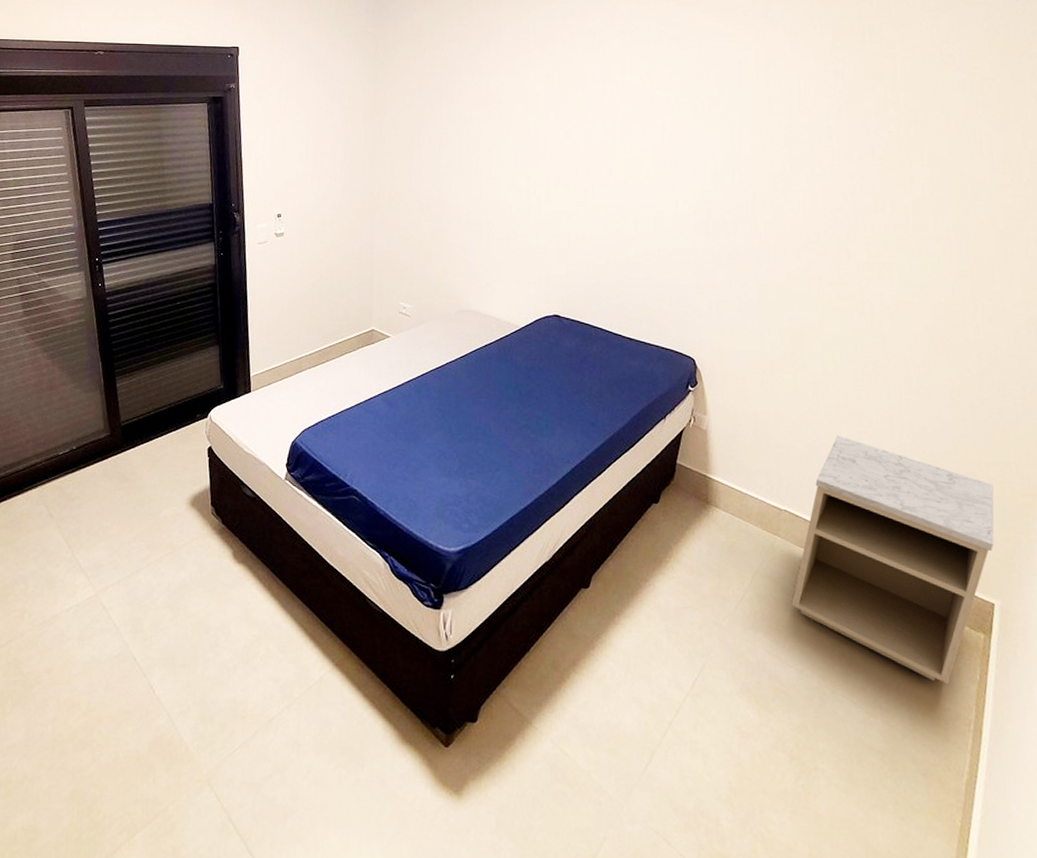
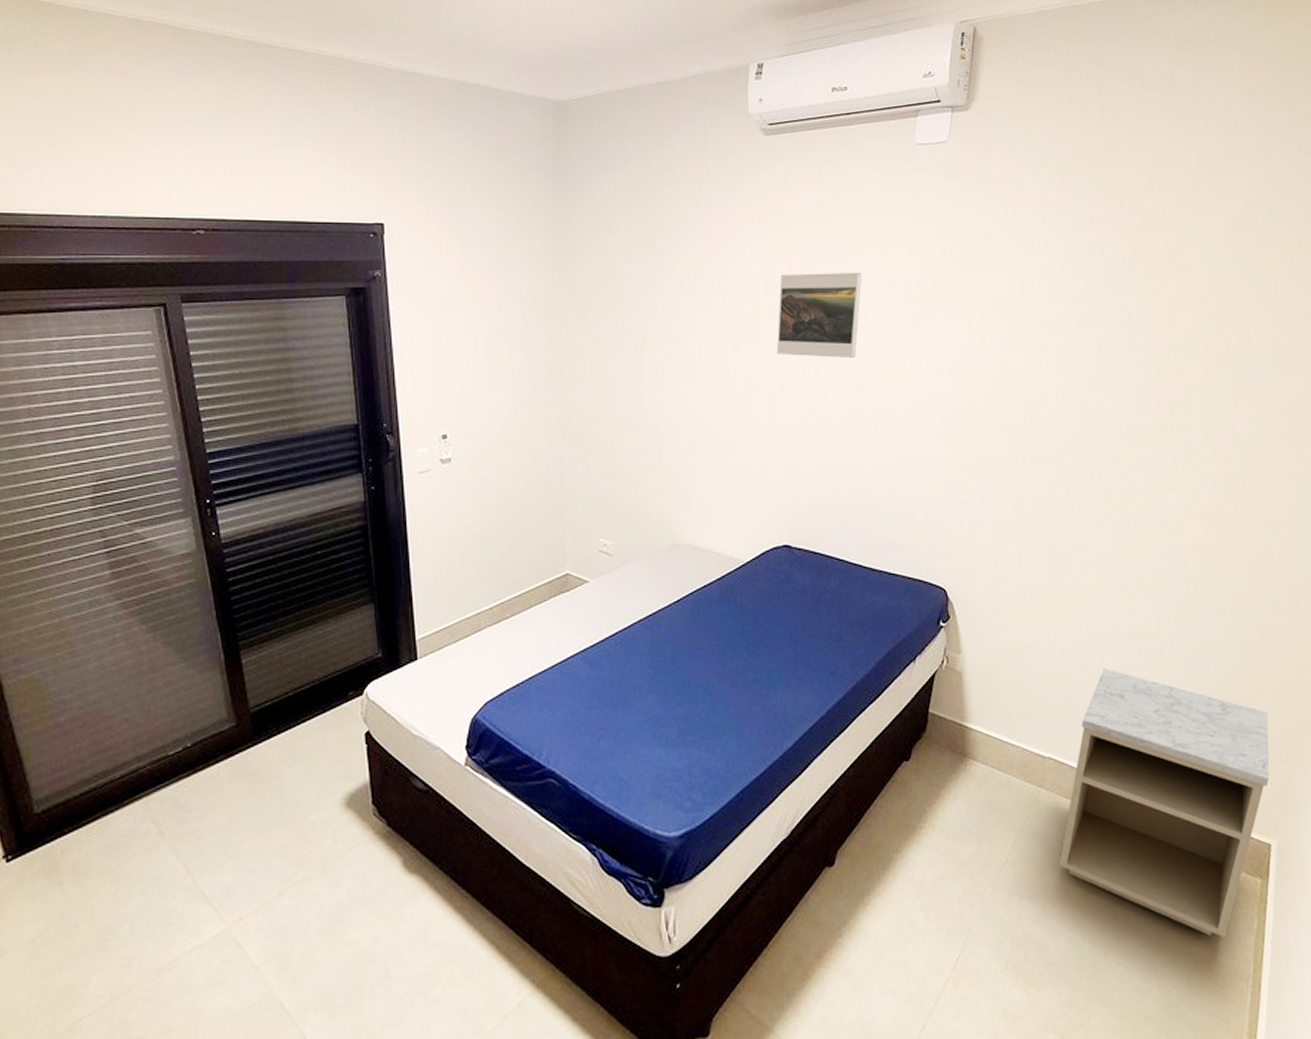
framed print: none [552,89,629,161] -> present [776,272,863,358]

